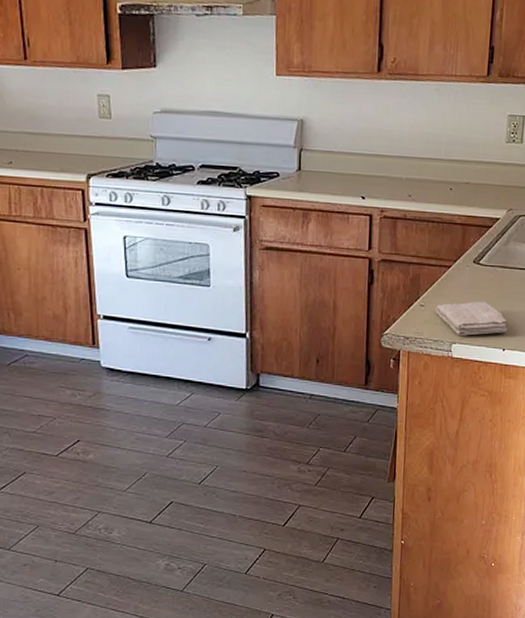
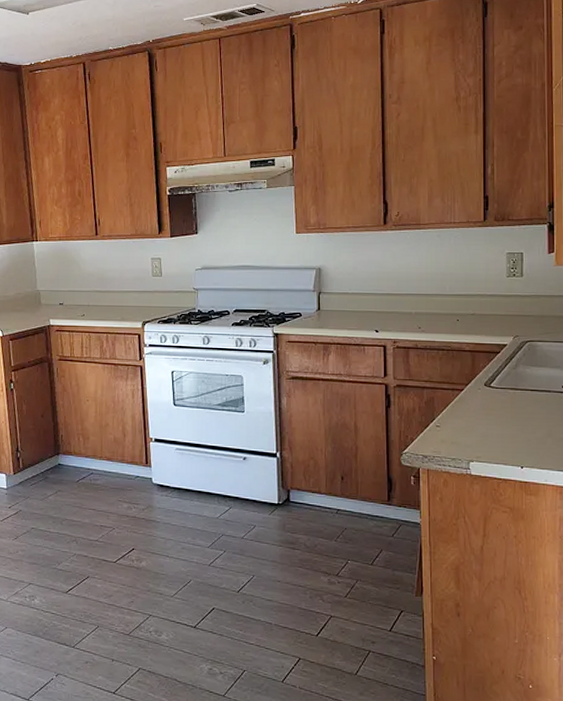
washcloth: present [435,301,507,336] -> none [451,422,524,454]

